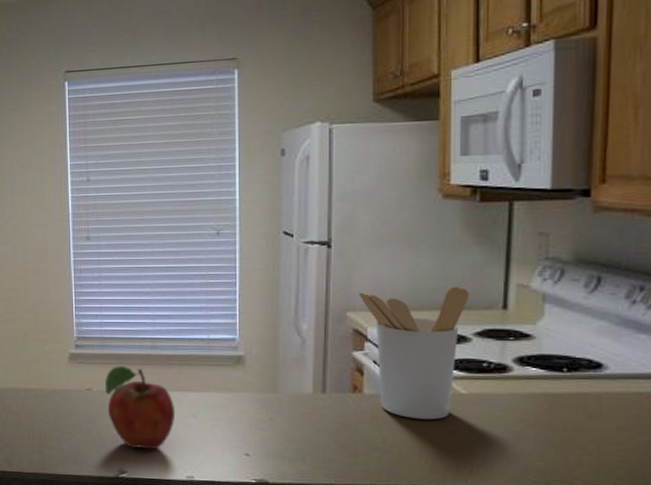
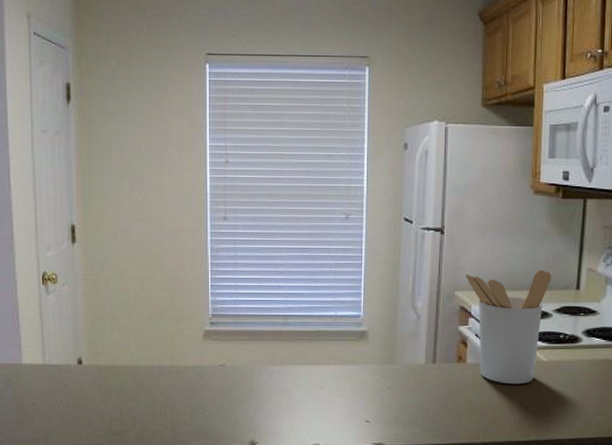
fruit: present [105,366,176,450] -> none [239,342,304,421]

